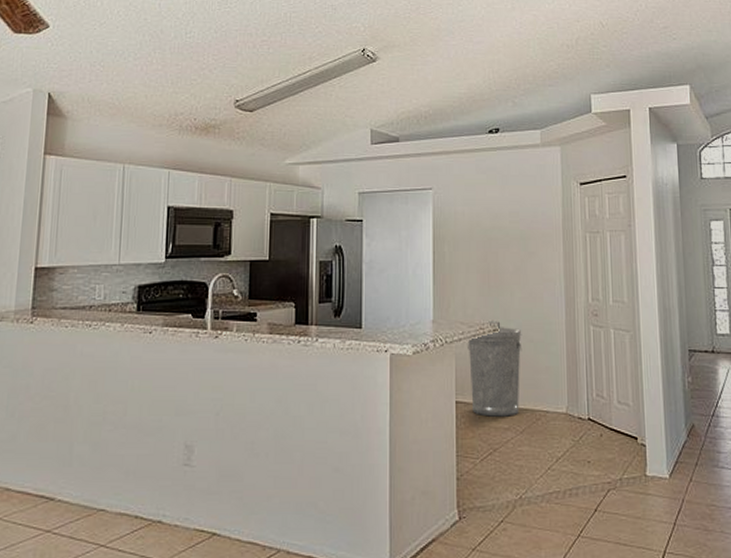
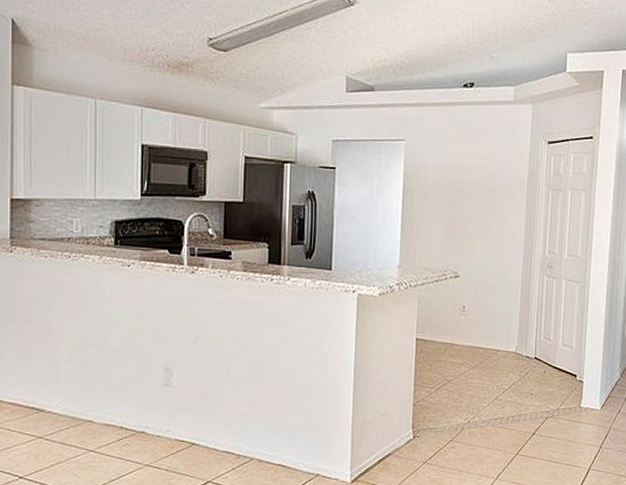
trash can: present [468,321,522,417] -> none [430,268,481,353]

